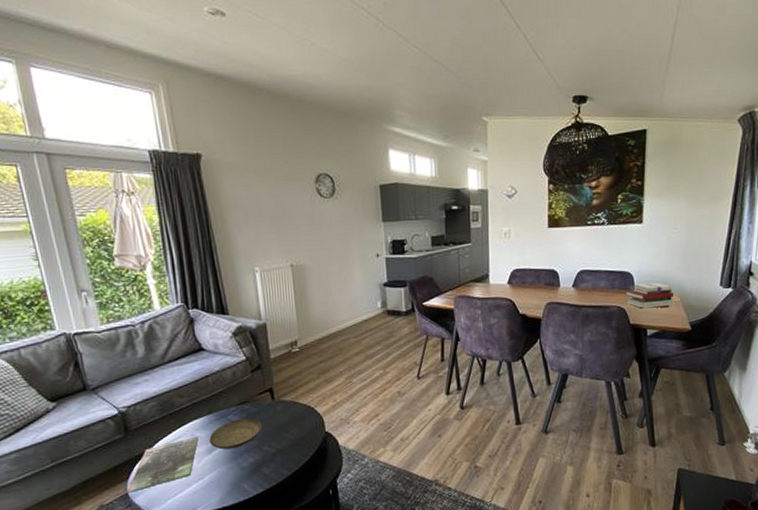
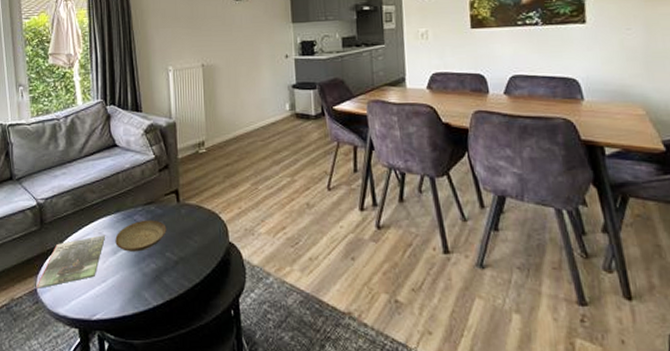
books: present [625,282,674,309] -> none [571,91,637,122]

